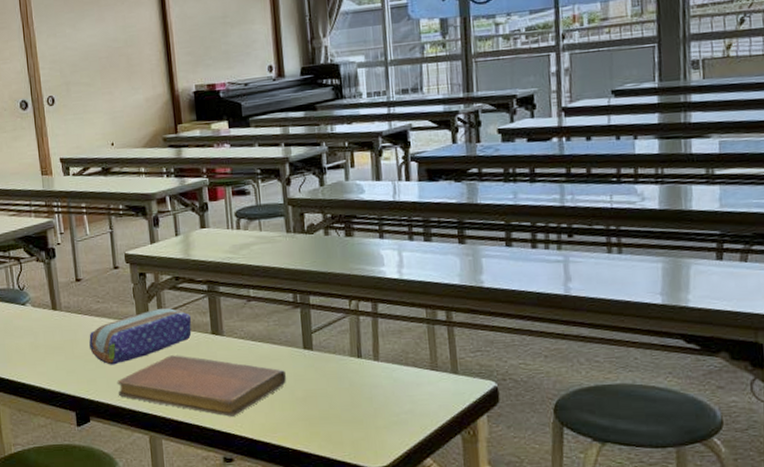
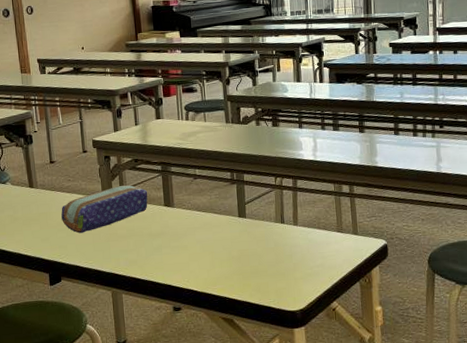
notebook: present [117,355,287,417] -> none [84,224,225,274]

